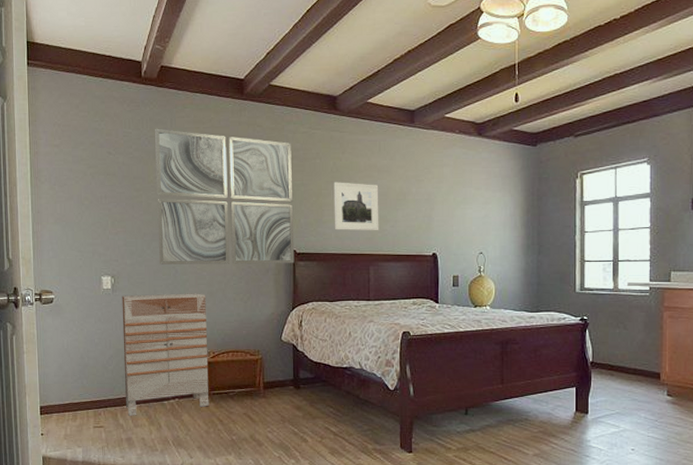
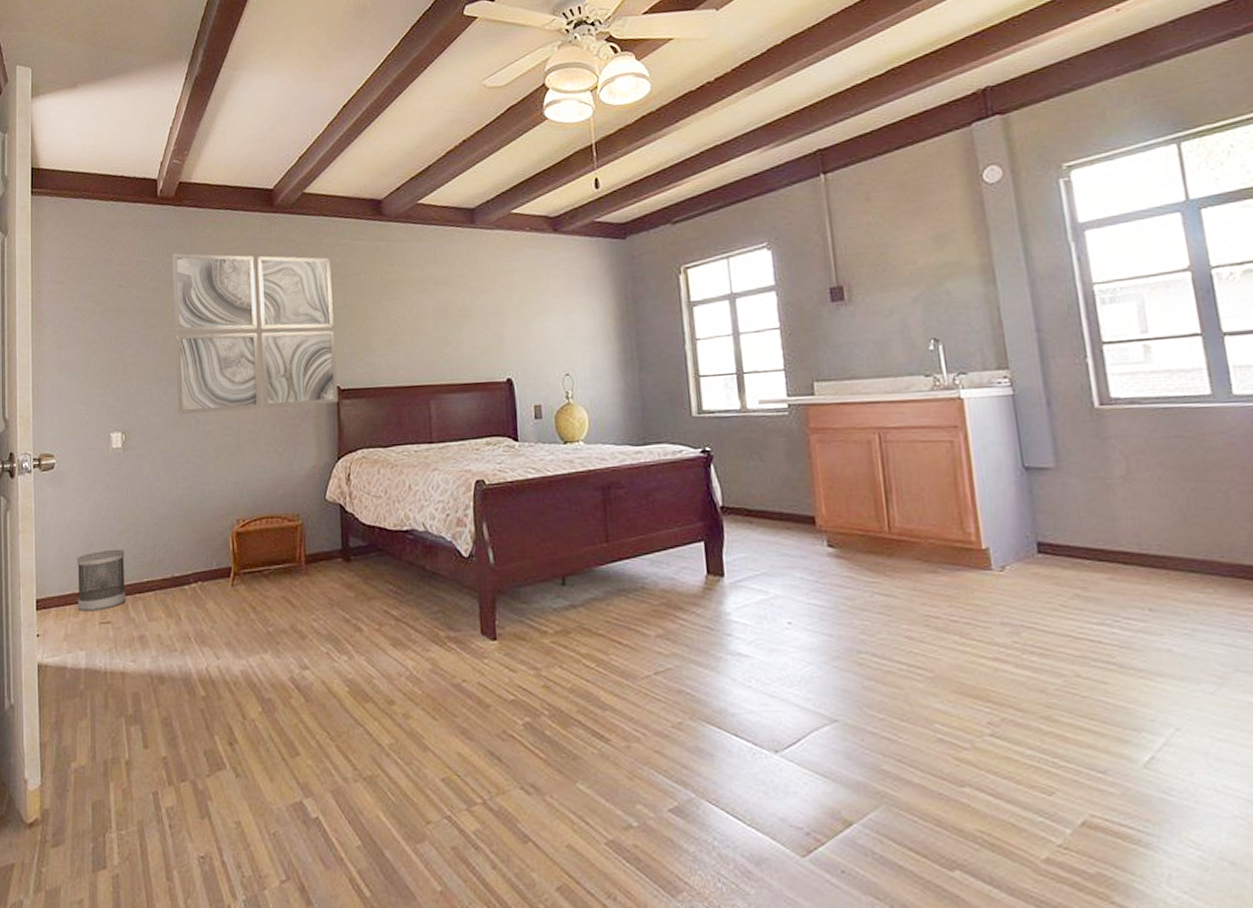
wastebasket: none [74,371,116,418] -> present [77,550,126,611]
dresser: present [122,293,210,416] -> none [134,446,240,607]
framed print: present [333,182,379,231] -> none [382,299,440,359]

